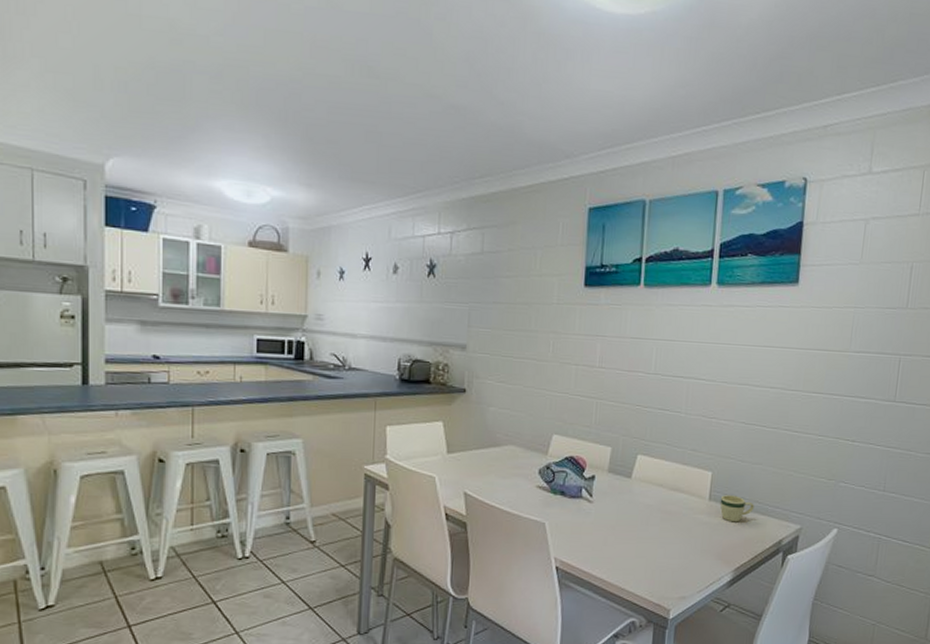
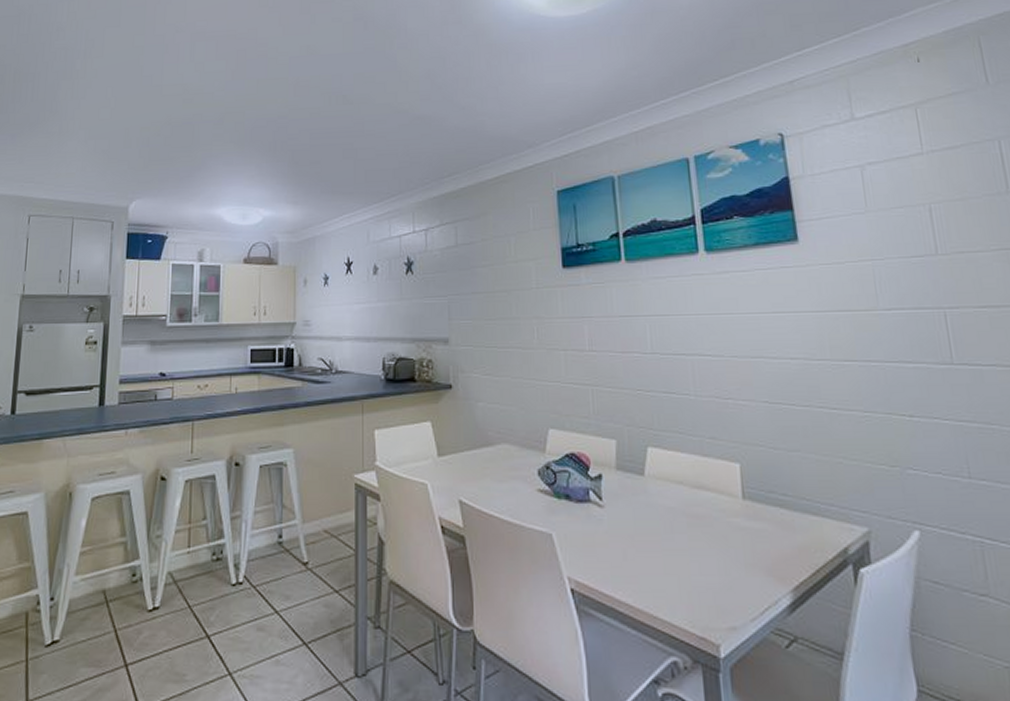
mug: present [719,495,754,522] -> none [756,492,802,526]

